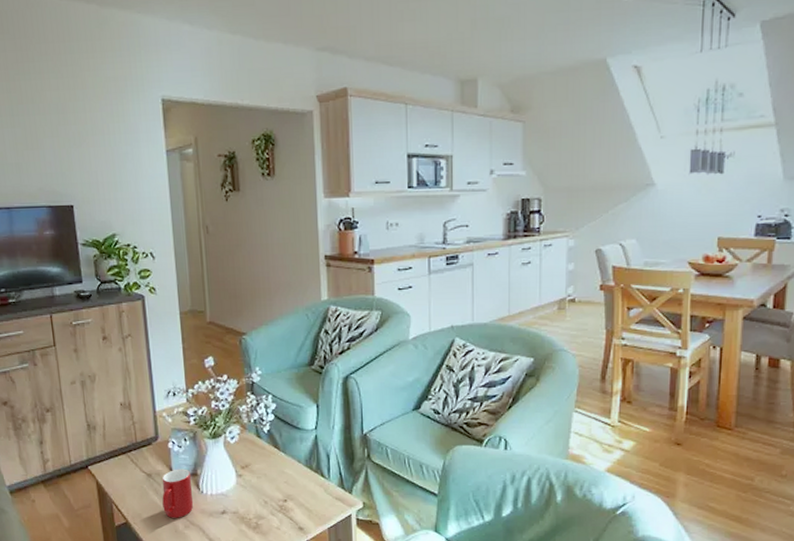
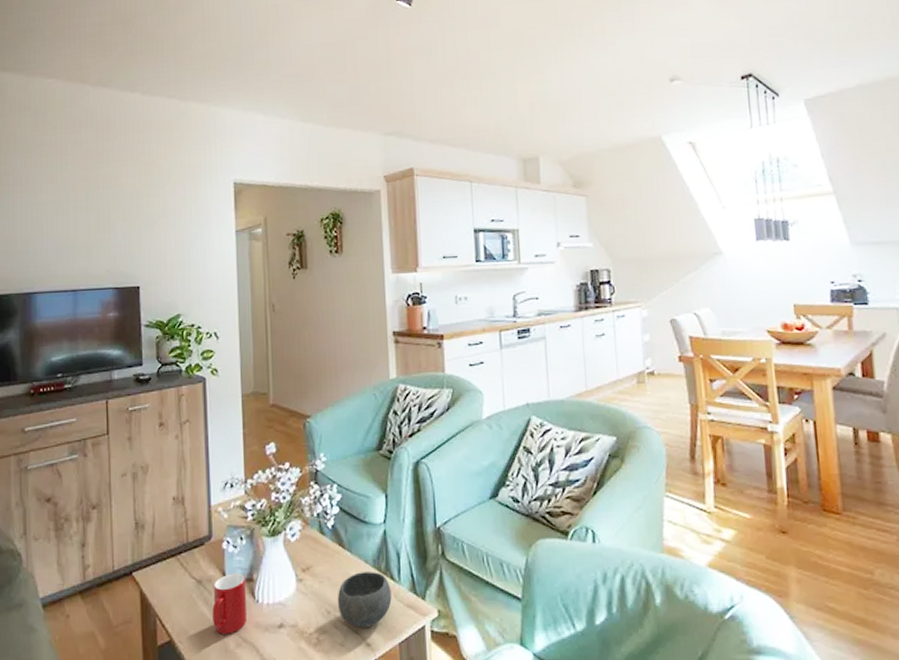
bowl: none [273,470,322,515] -> present [337,572,392,628]

